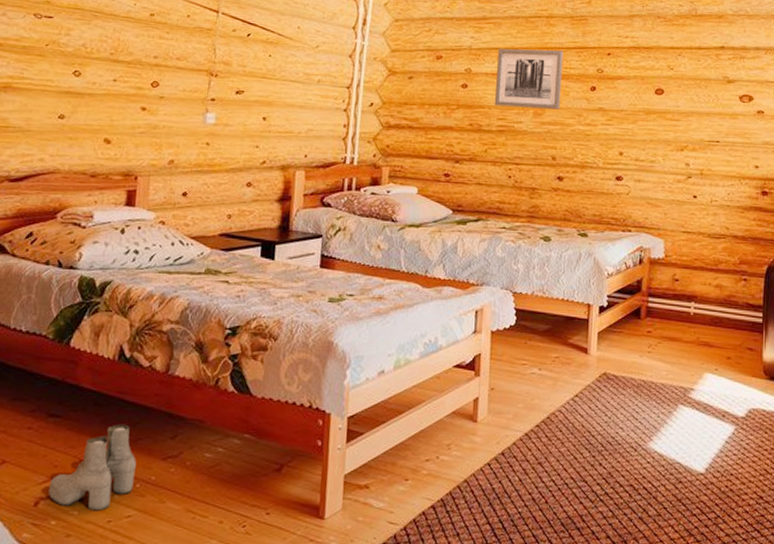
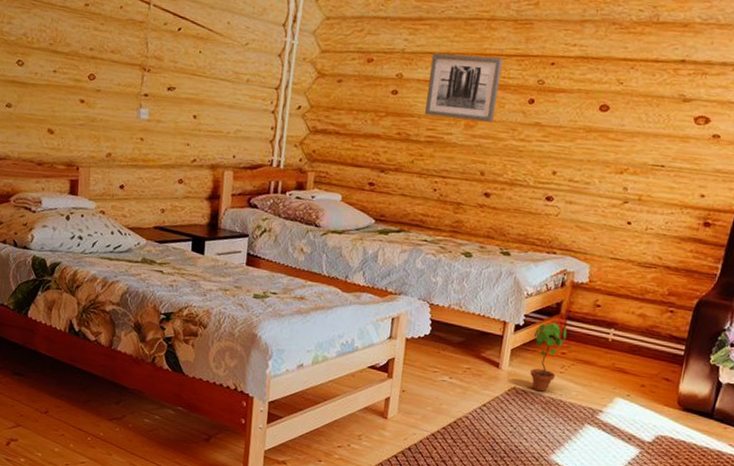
boots: present [48,424,136,511] -> none [17,386,87,455]
potted plant: none [619,301,651,375] -> present [530,323,568,392]

